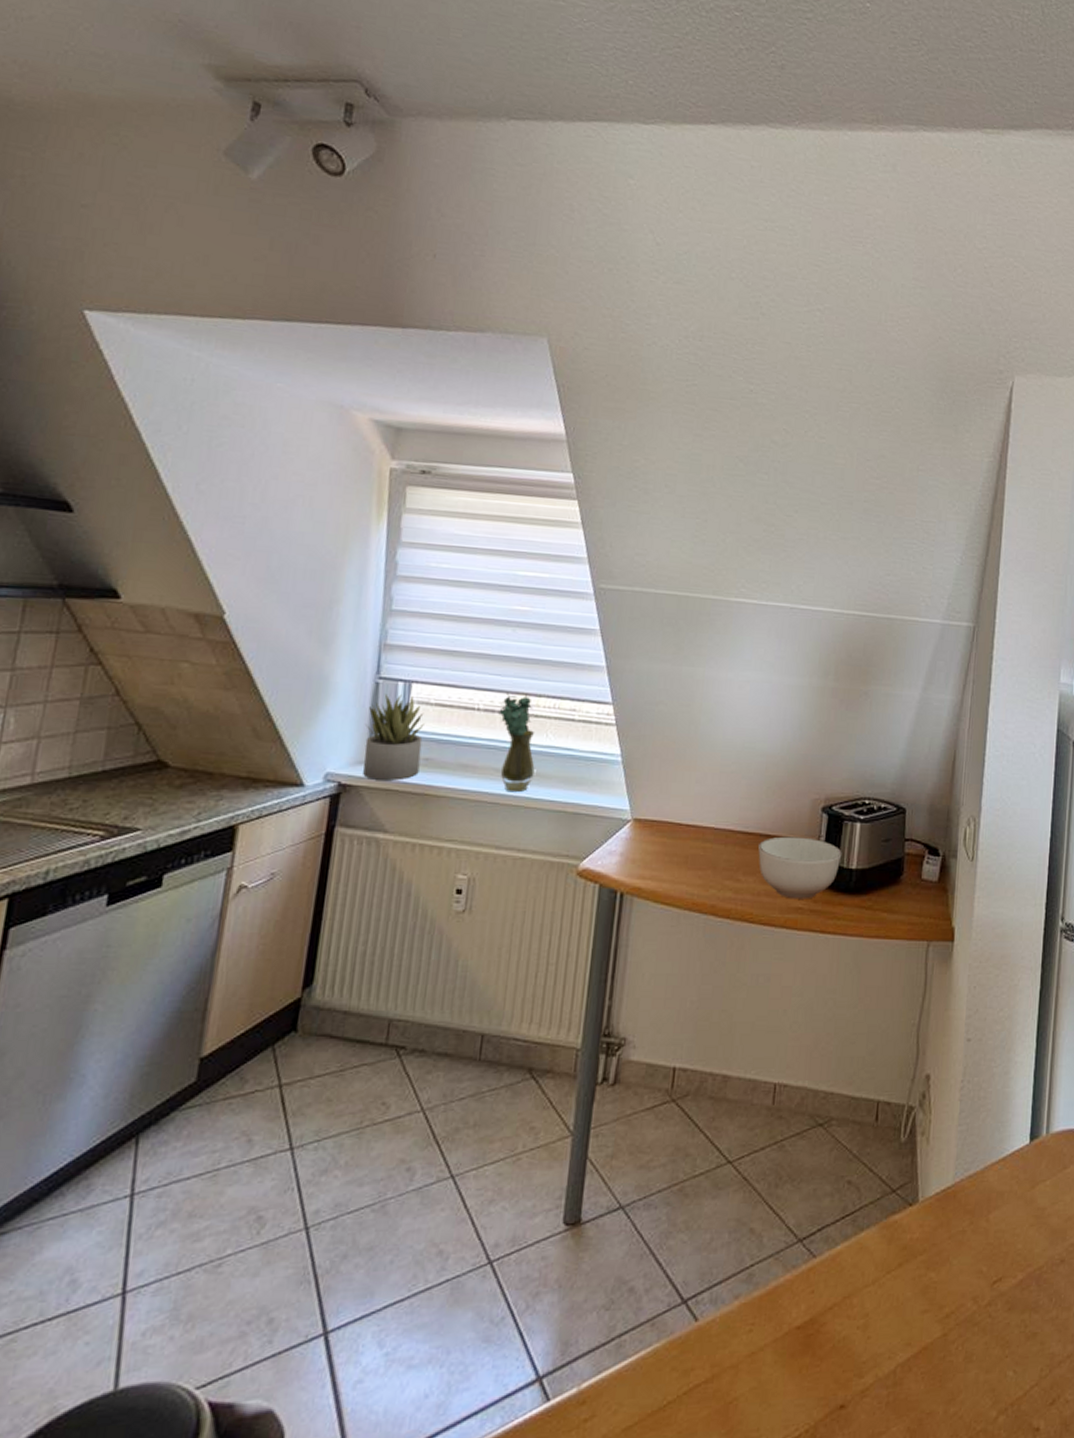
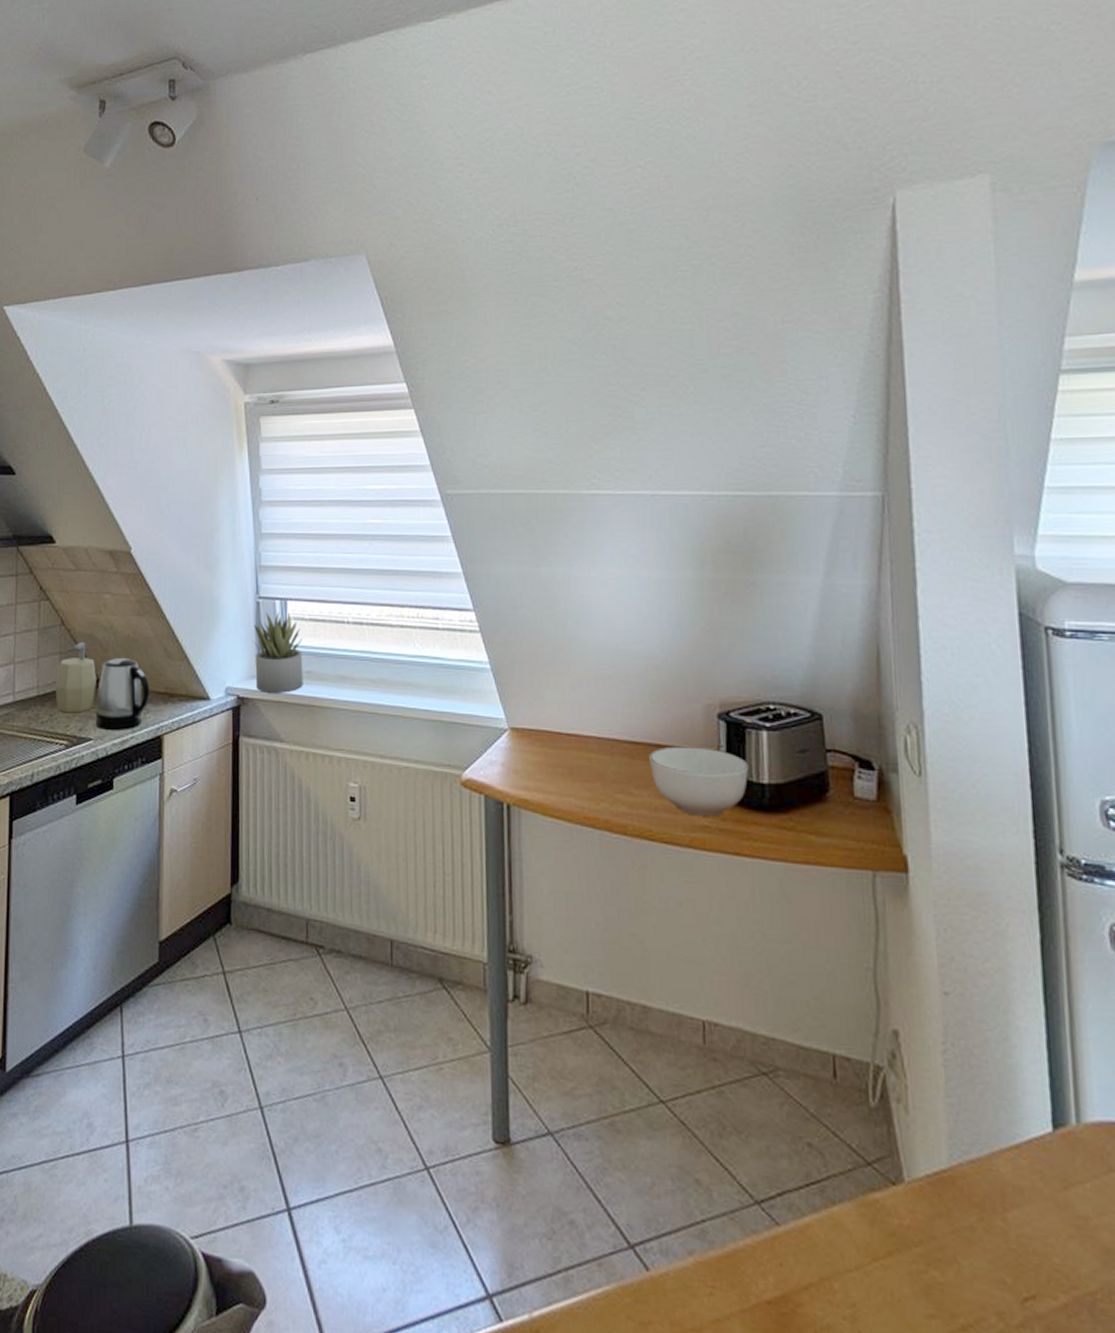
soap dispenser: none [94,715,157,799] -> present [55,641,96,713]
kettle: none [147,736,229,819] -> present [95,657,150,730]
vase: present [498,693,535,792] -> none [367,605,407,701]

